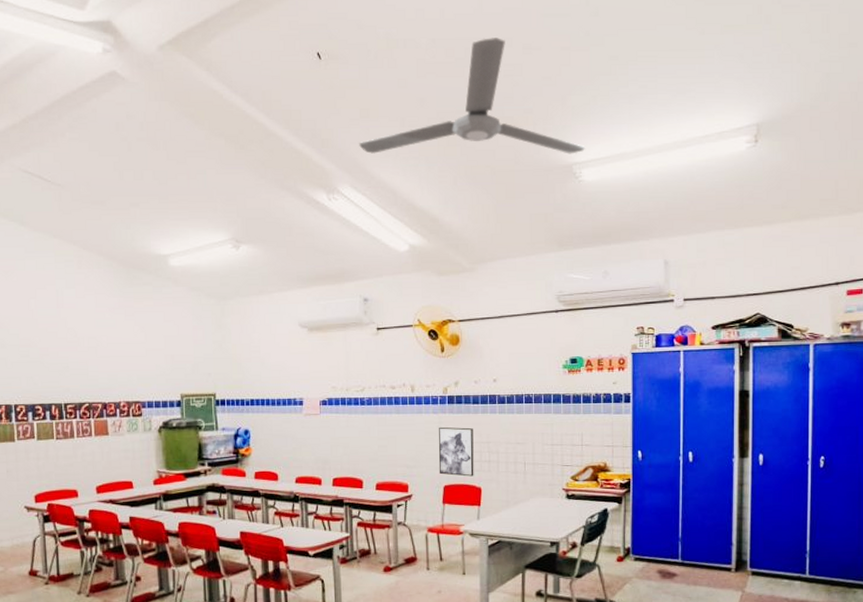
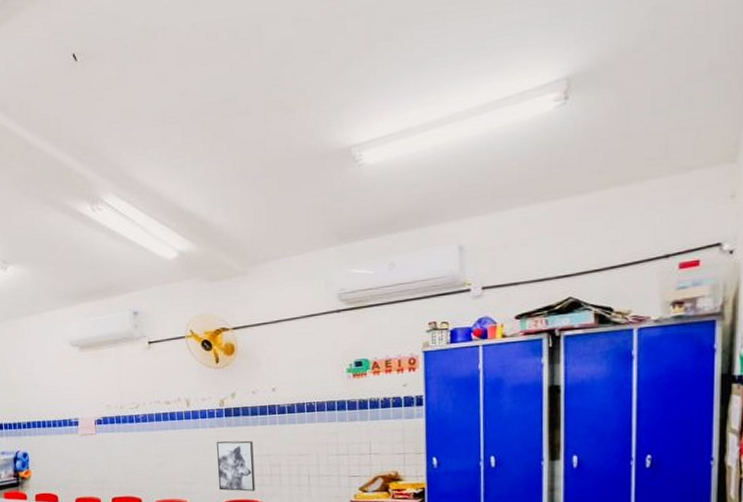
ceiling fan: present [359,38,585,154] -> none [121,13,365,158]

